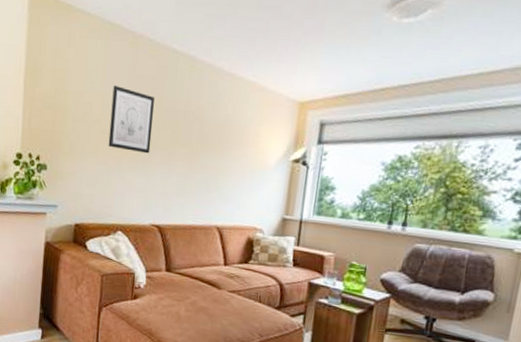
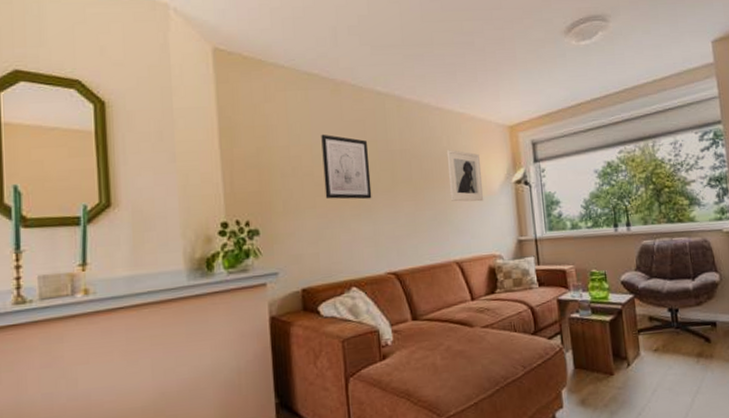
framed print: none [224,118,262,174] -> present [446,150,484,202]

